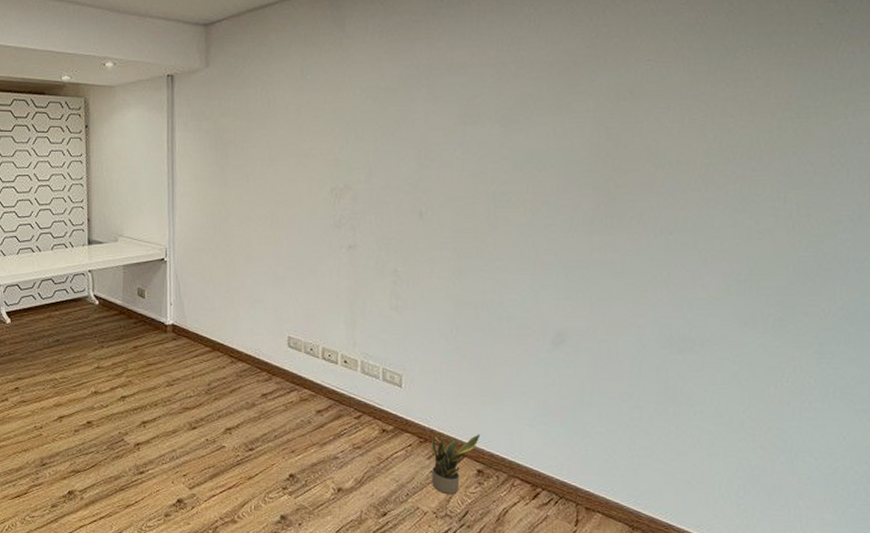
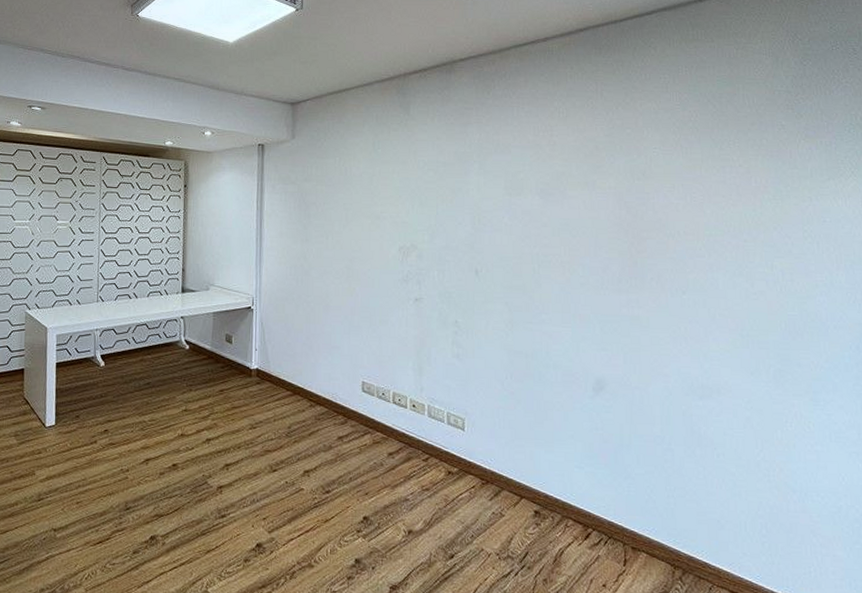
potted plant: present [432,434,481,495] -> none [493,476,536,536]

